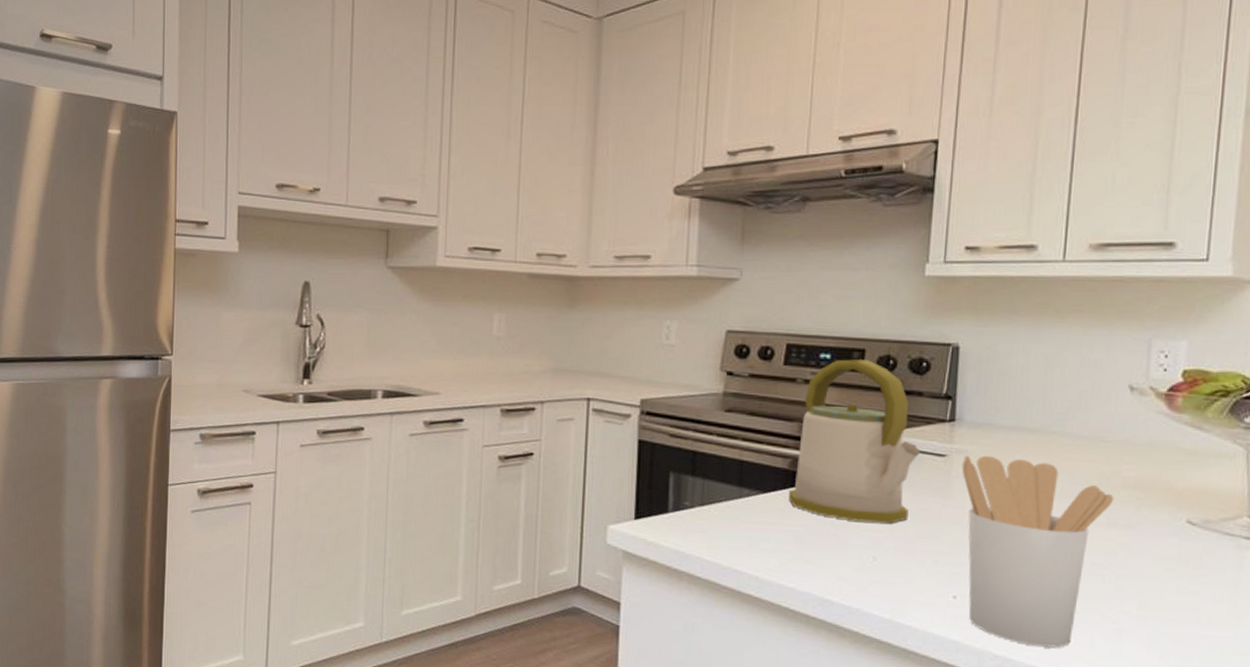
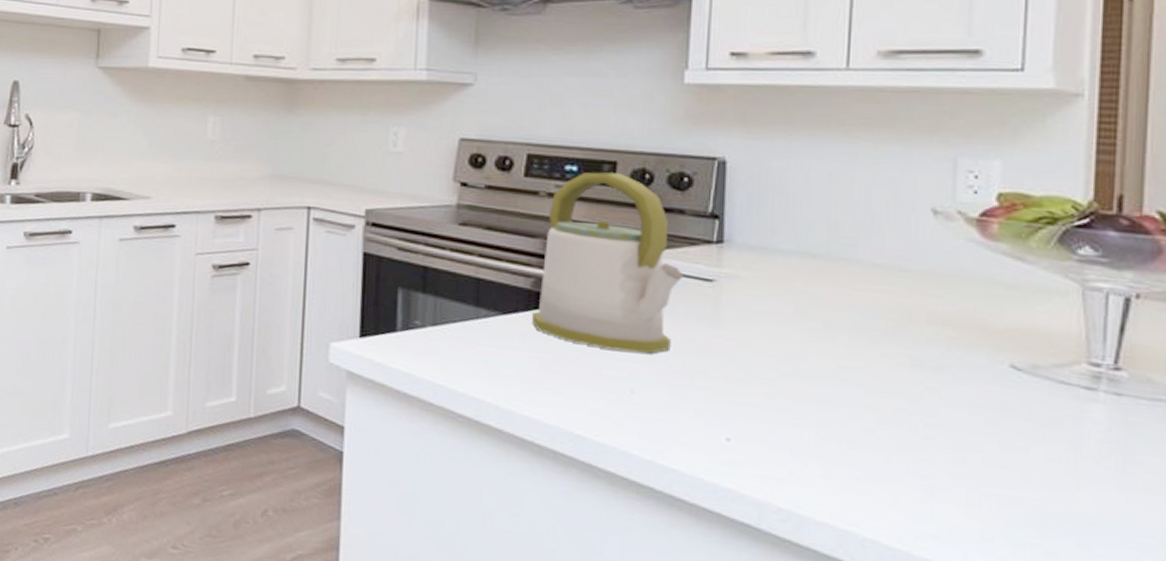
utensil holder: present [961,455,1114,648] -> none [732,281,918,504]

